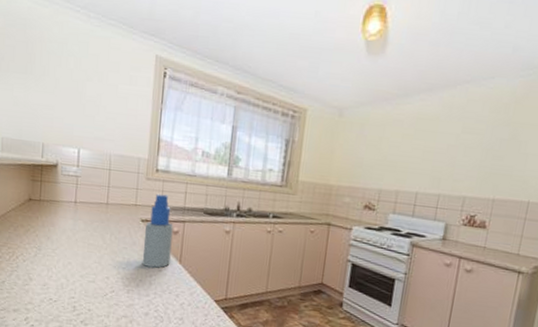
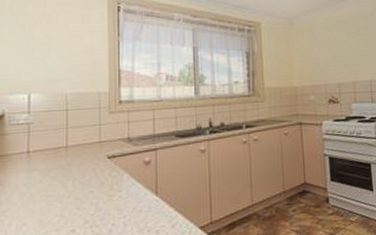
spray bottle: present [142,194,173,268] -> none [112,125,145,207]

